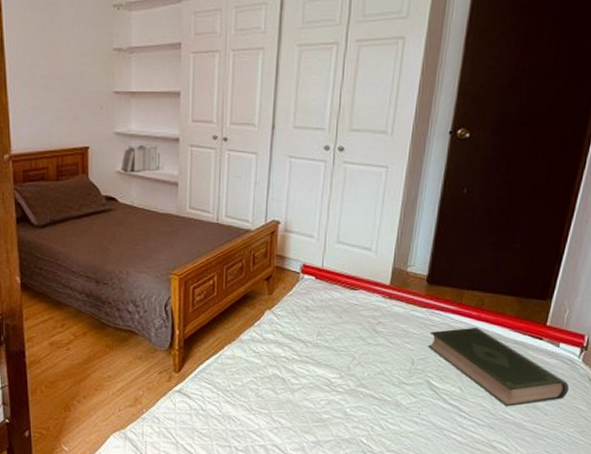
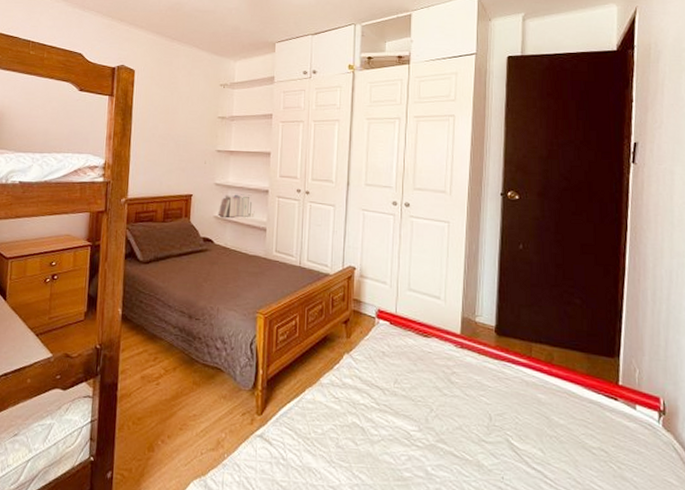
book: present [428,327,569,407] -> none [504,382,655,476]

